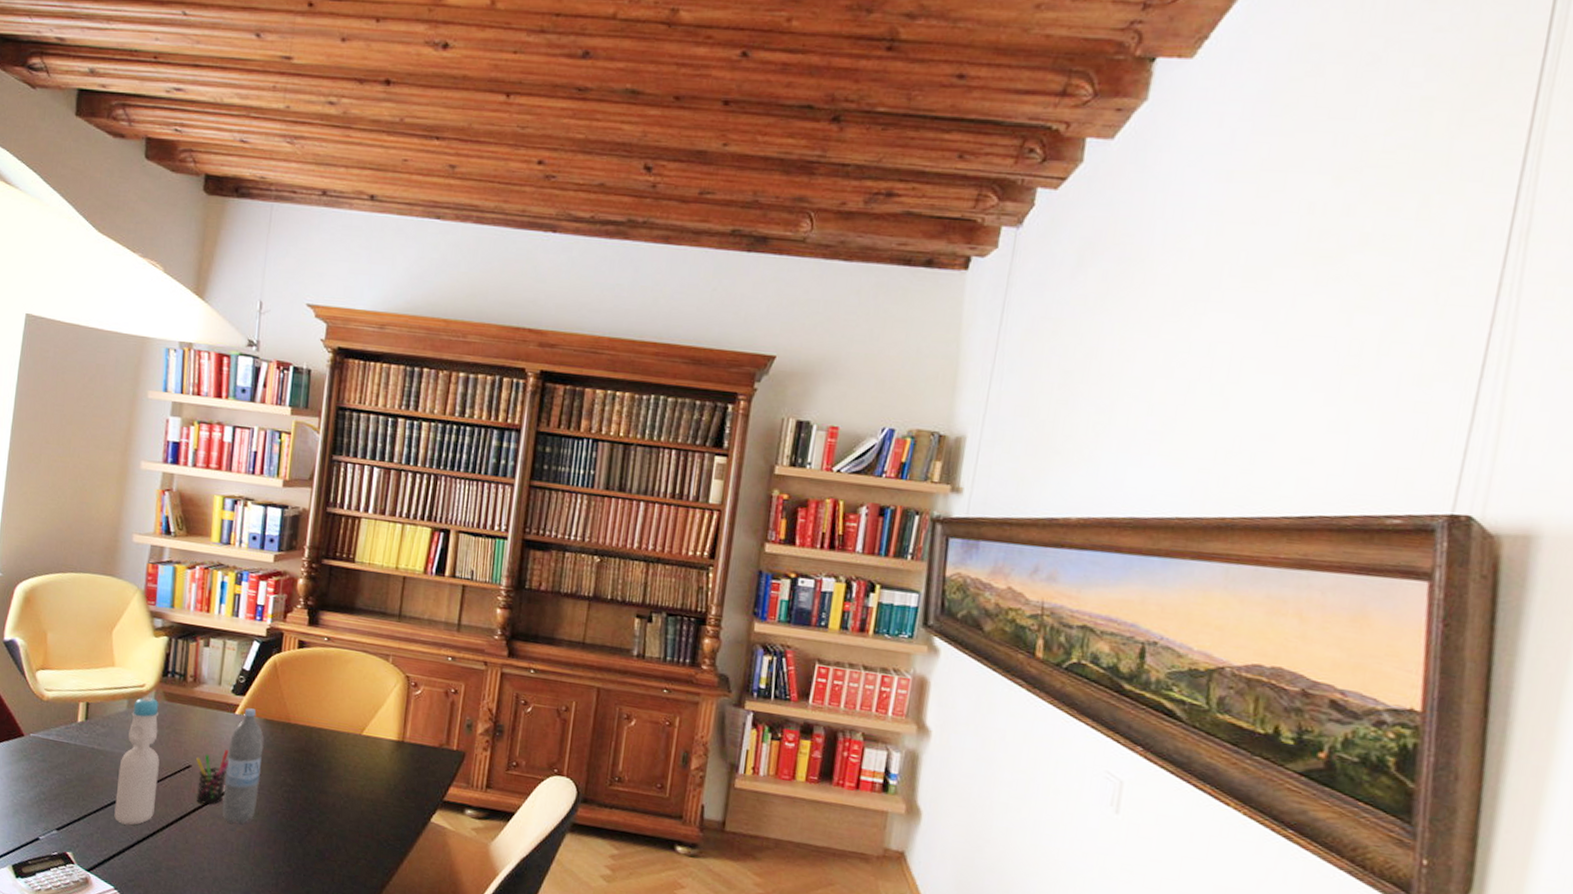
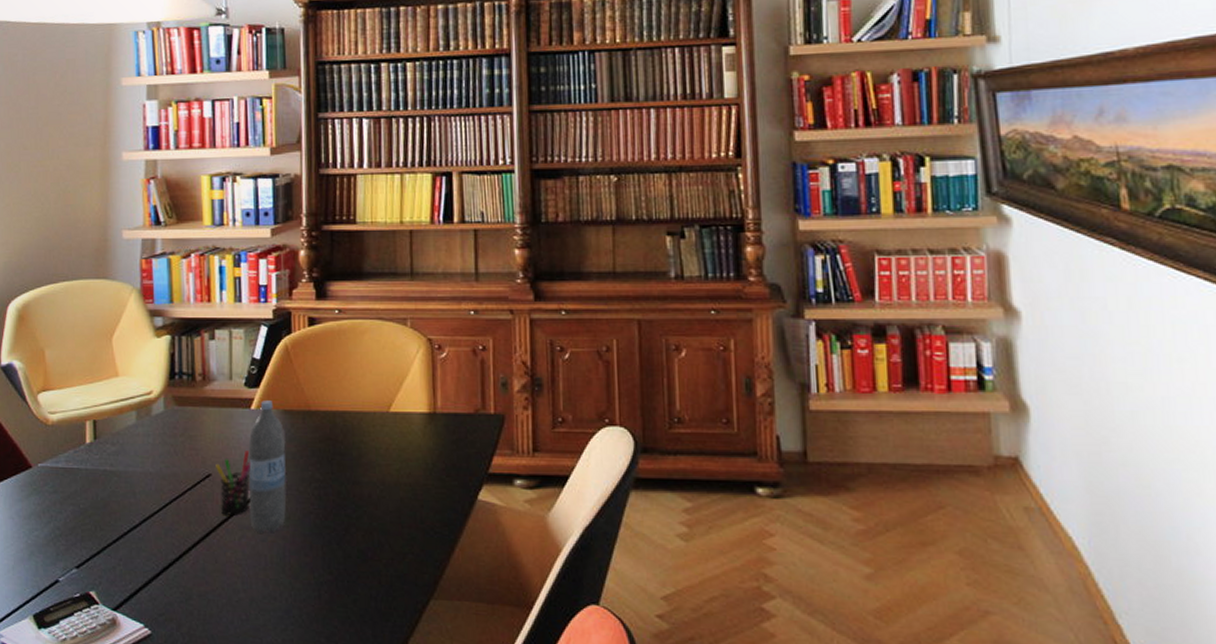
bottle: present [114,697,160,825] -> none [135,405,178,552]

